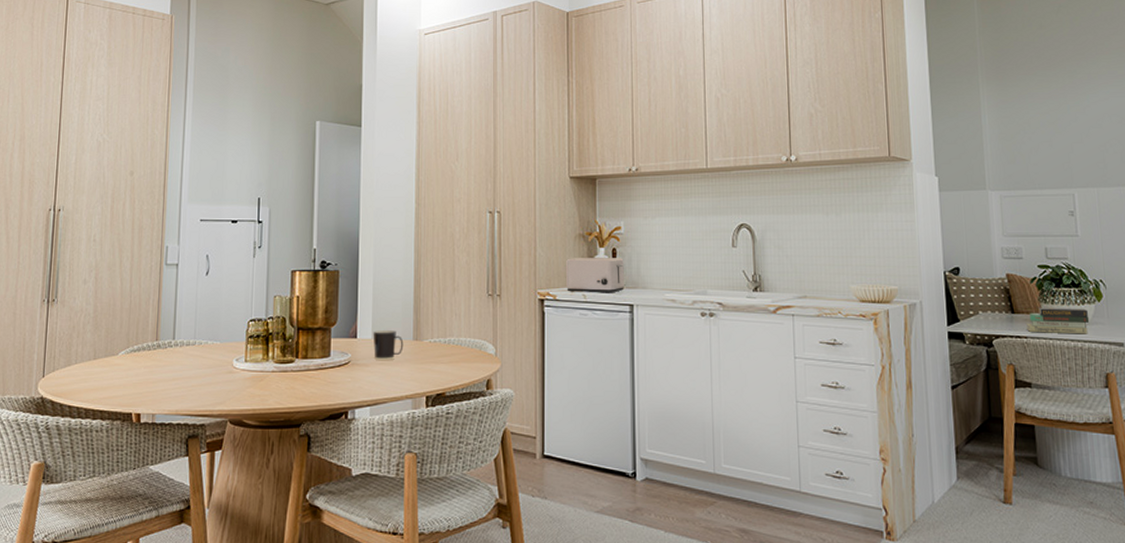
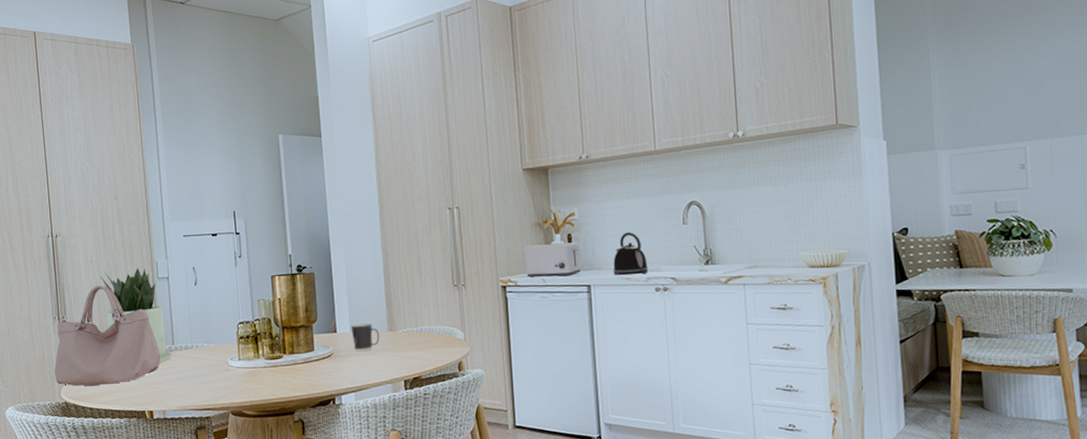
handbag: none [34,268,158,380] -> present [54,285,161,386]
planter: none [101,252,173,358] -> present [100,268,173,362]
kettle: none [657,251,695,297] -> present [613,232,649,276]
books: present [1026,307,1090,334] -> none [975,258,1039,285]

